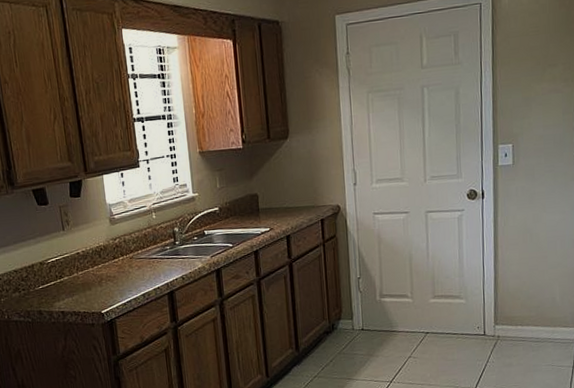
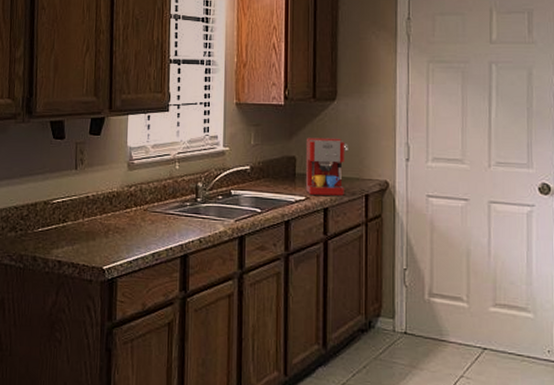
coffee maker: none [265,172,303,226] -> present [305,137,348,196]

